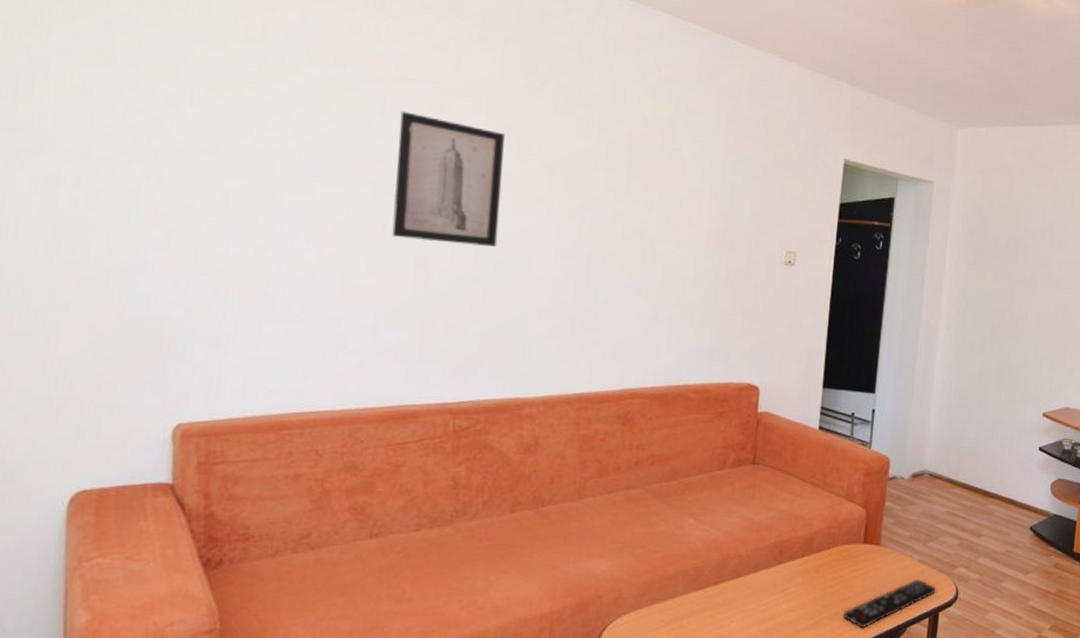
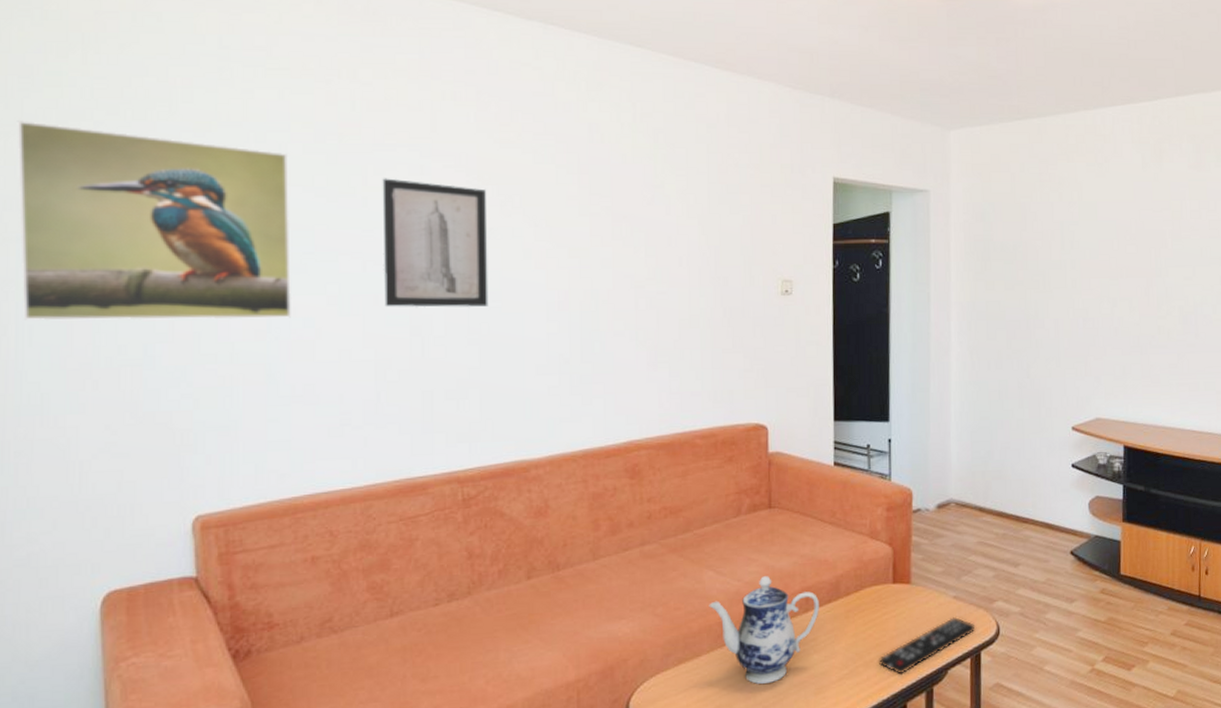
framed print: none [9,9,307,238] -> present [17,119,292,321]
teapot: none [686,527,792,628] -> present [709,576,819,684]

